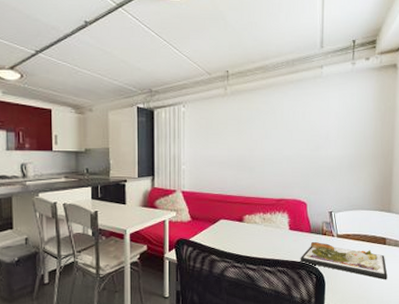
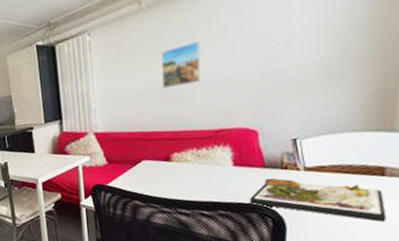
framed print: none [239,126,268,161] -> present [161,40,201,89]

